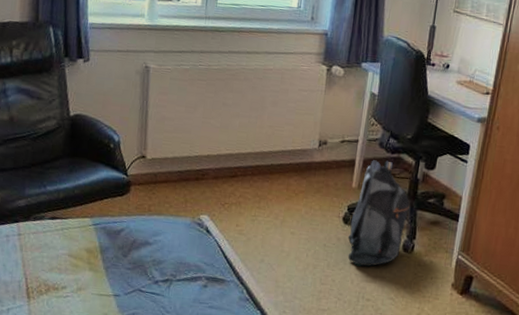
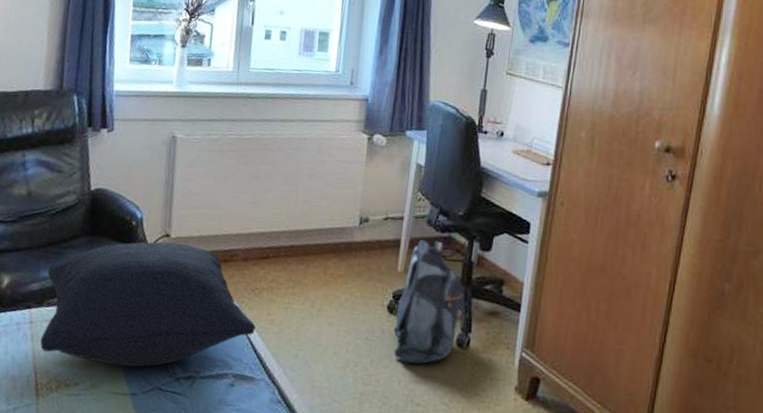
pillow: none [28,162,226,273] -> present [40,241,256,368]

